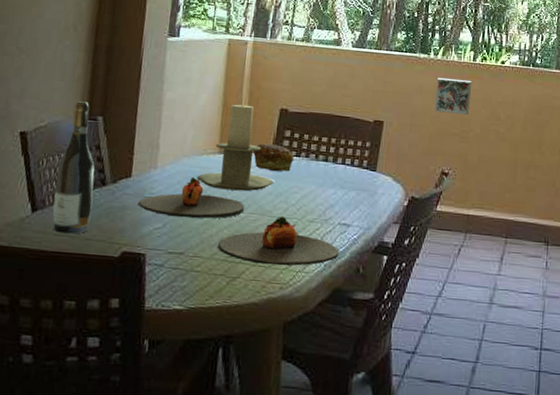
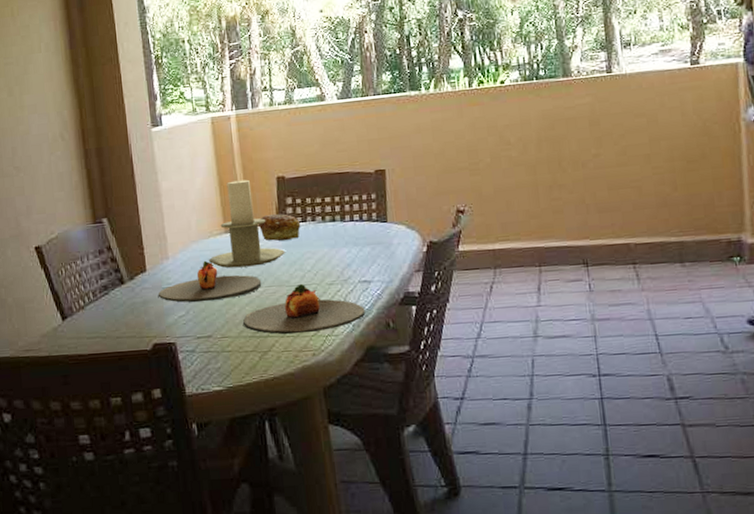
wine bottle: present [53,101,95,234] -> none [76,207,118,336]
decorative tile: present [435,77,471,115] -> none [434,109,475,149]

